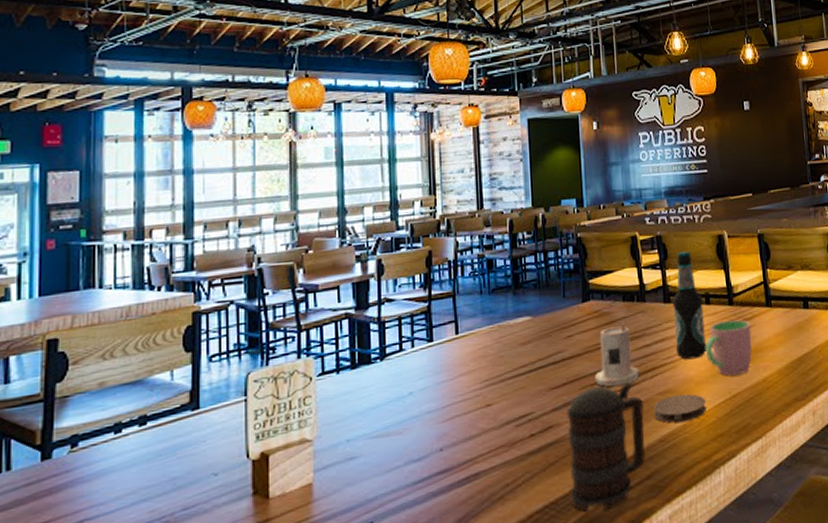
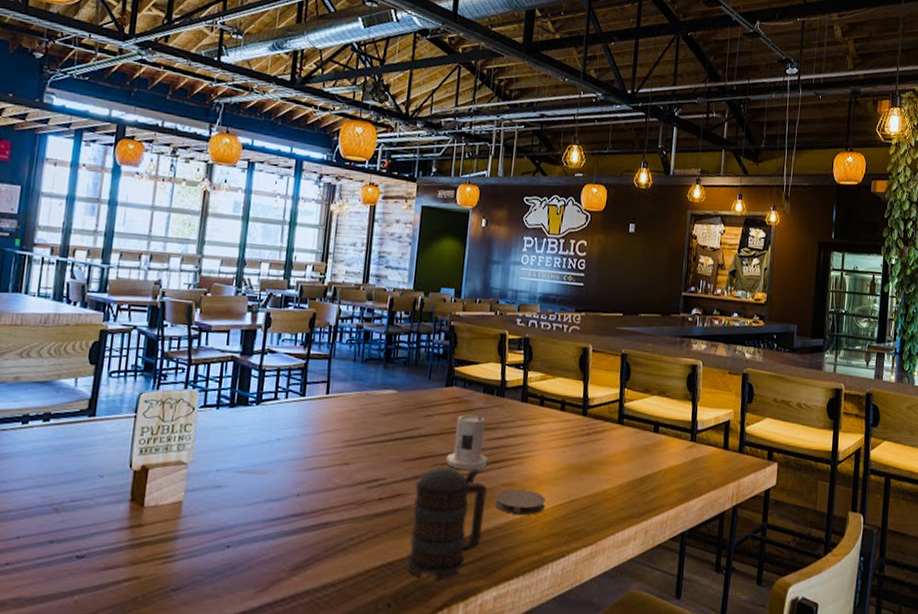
bottle: present [672,251,707,360] -> none [525,356,559,459]
cup: present [705,320,752,376] -> none [552,429,600,482]

